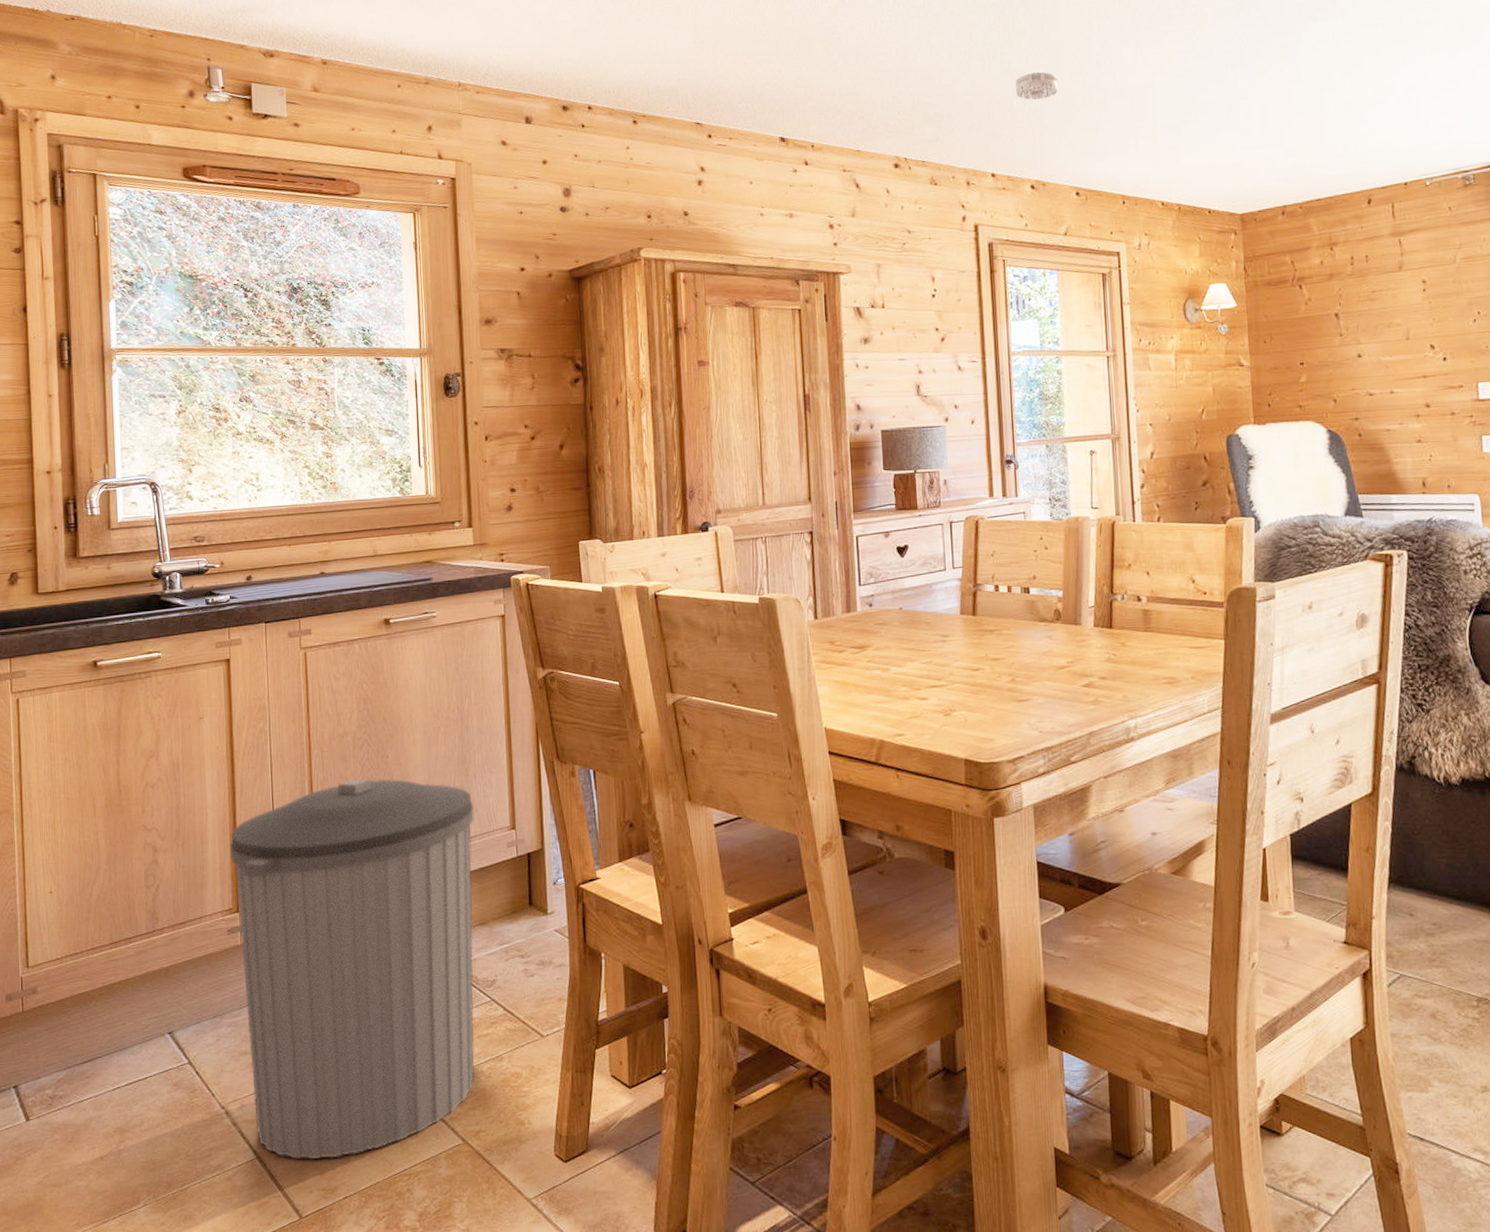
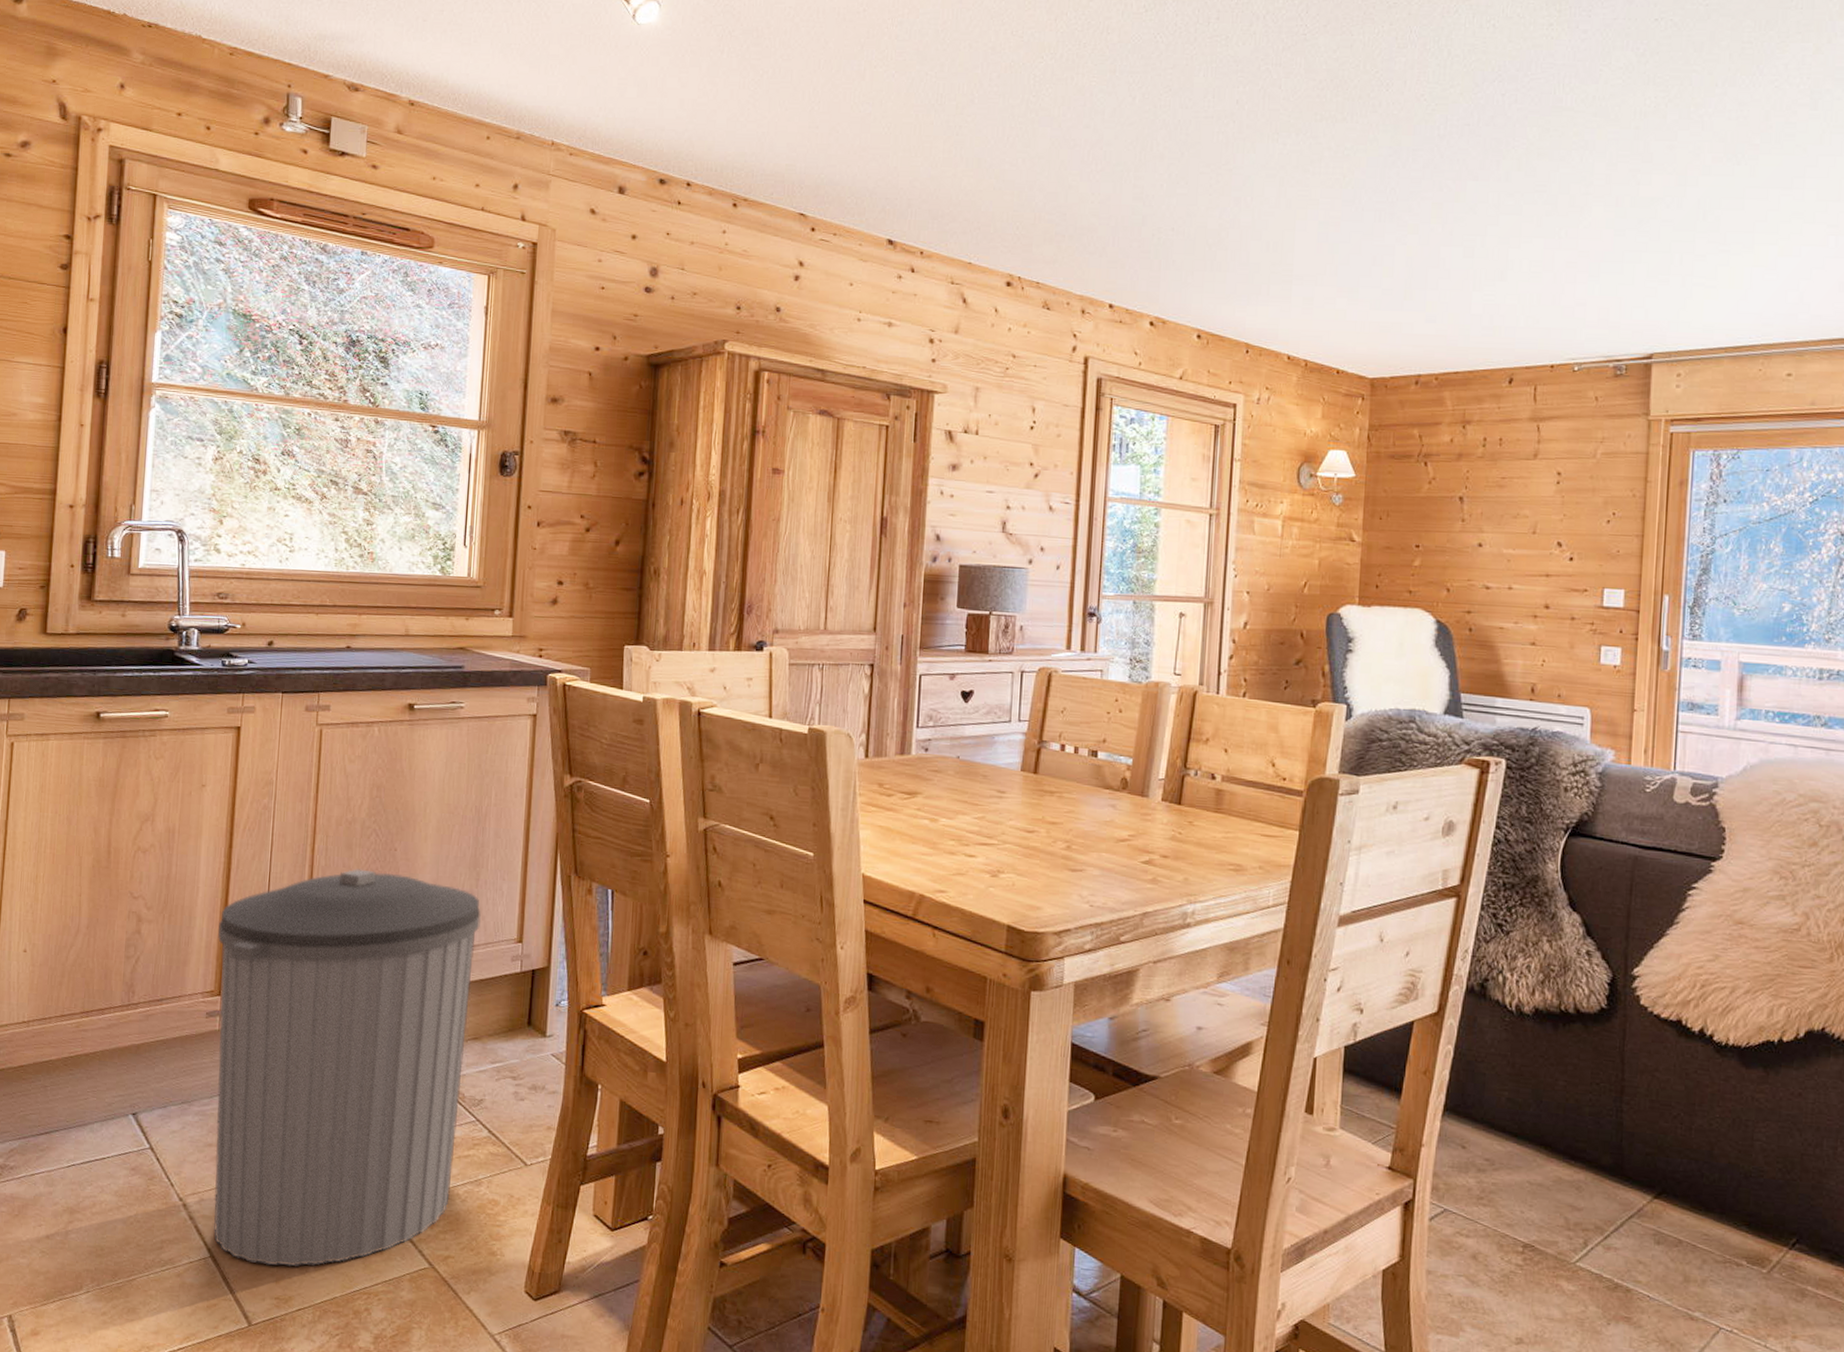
smoke detector: present [1016,71,1058,100] -> none [1146,200,1192,231]

